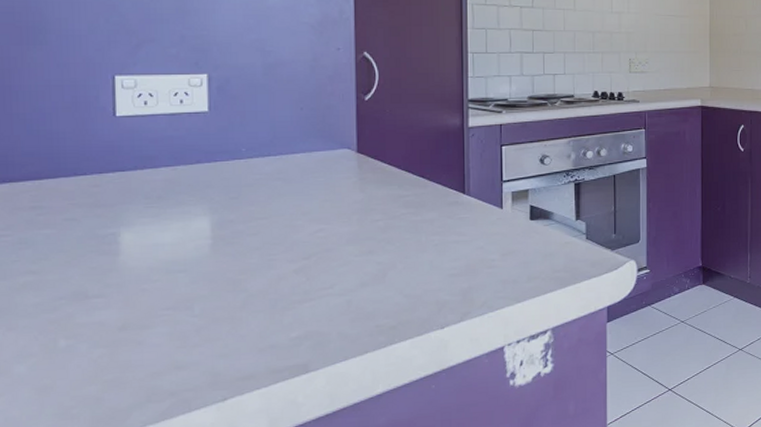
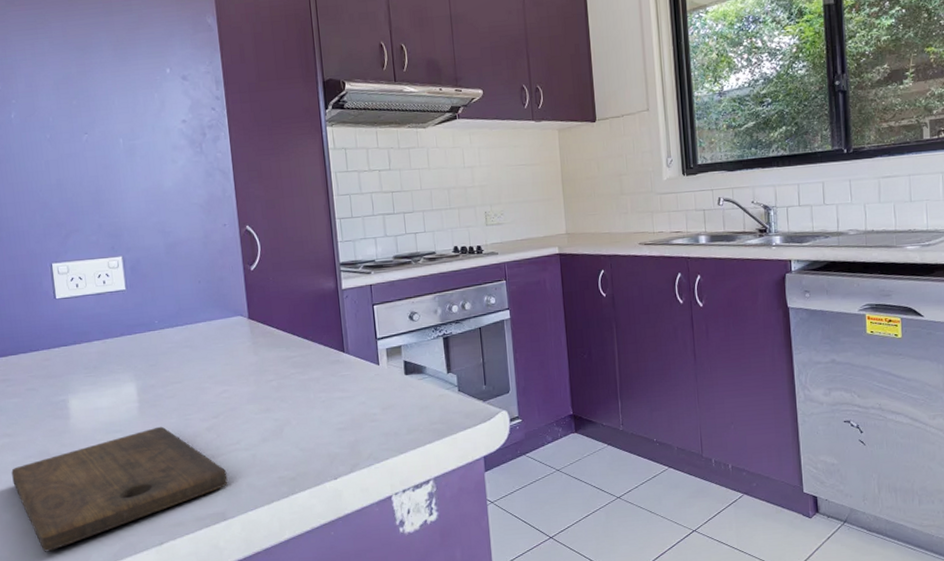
cutting board: none [33,267,315,411] -> present [11,426,228,552]

